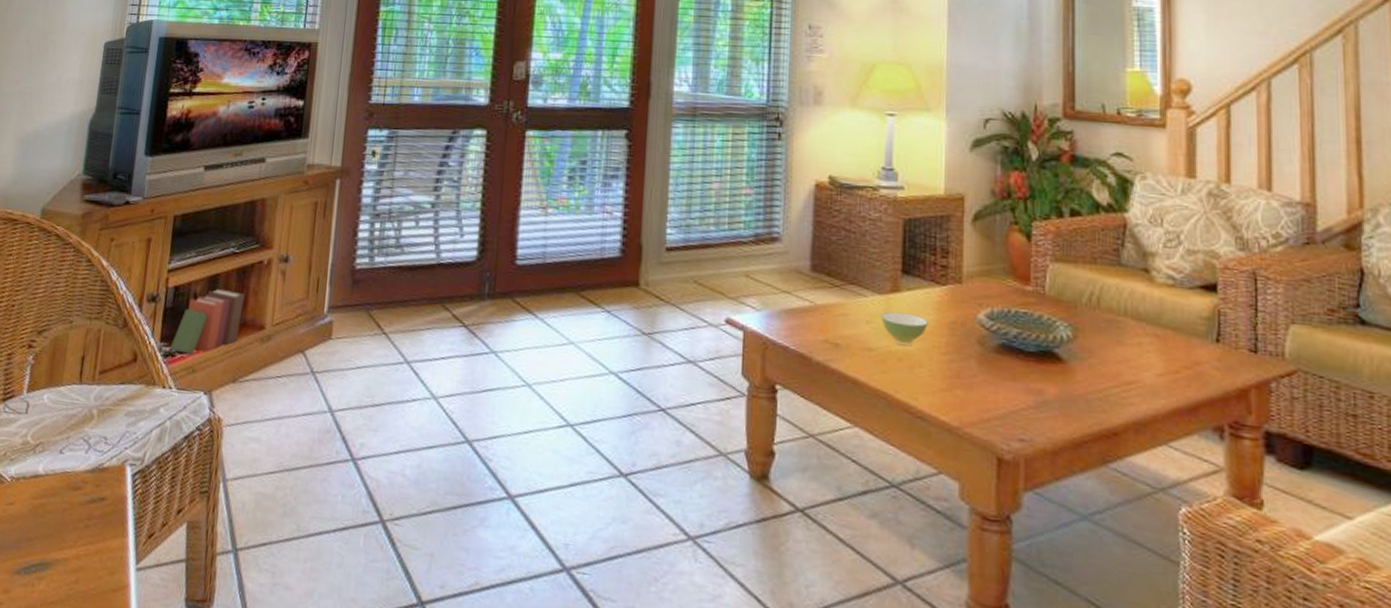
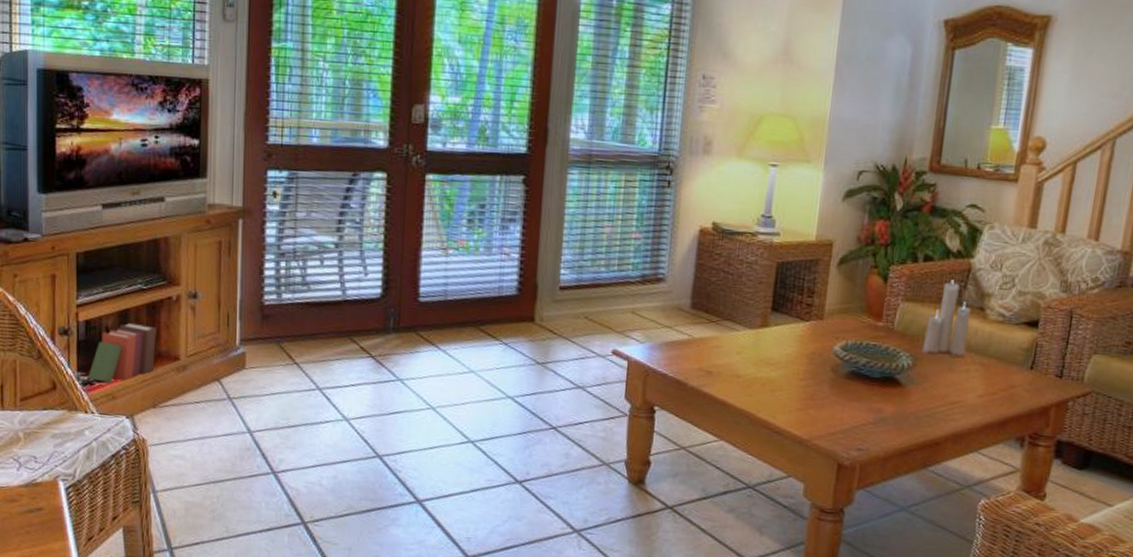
bowl: present [881,311,928,347] -> none [750,344,791,374]
candle: none [1080,237,1135,329] -> present [920,280,972,359]

